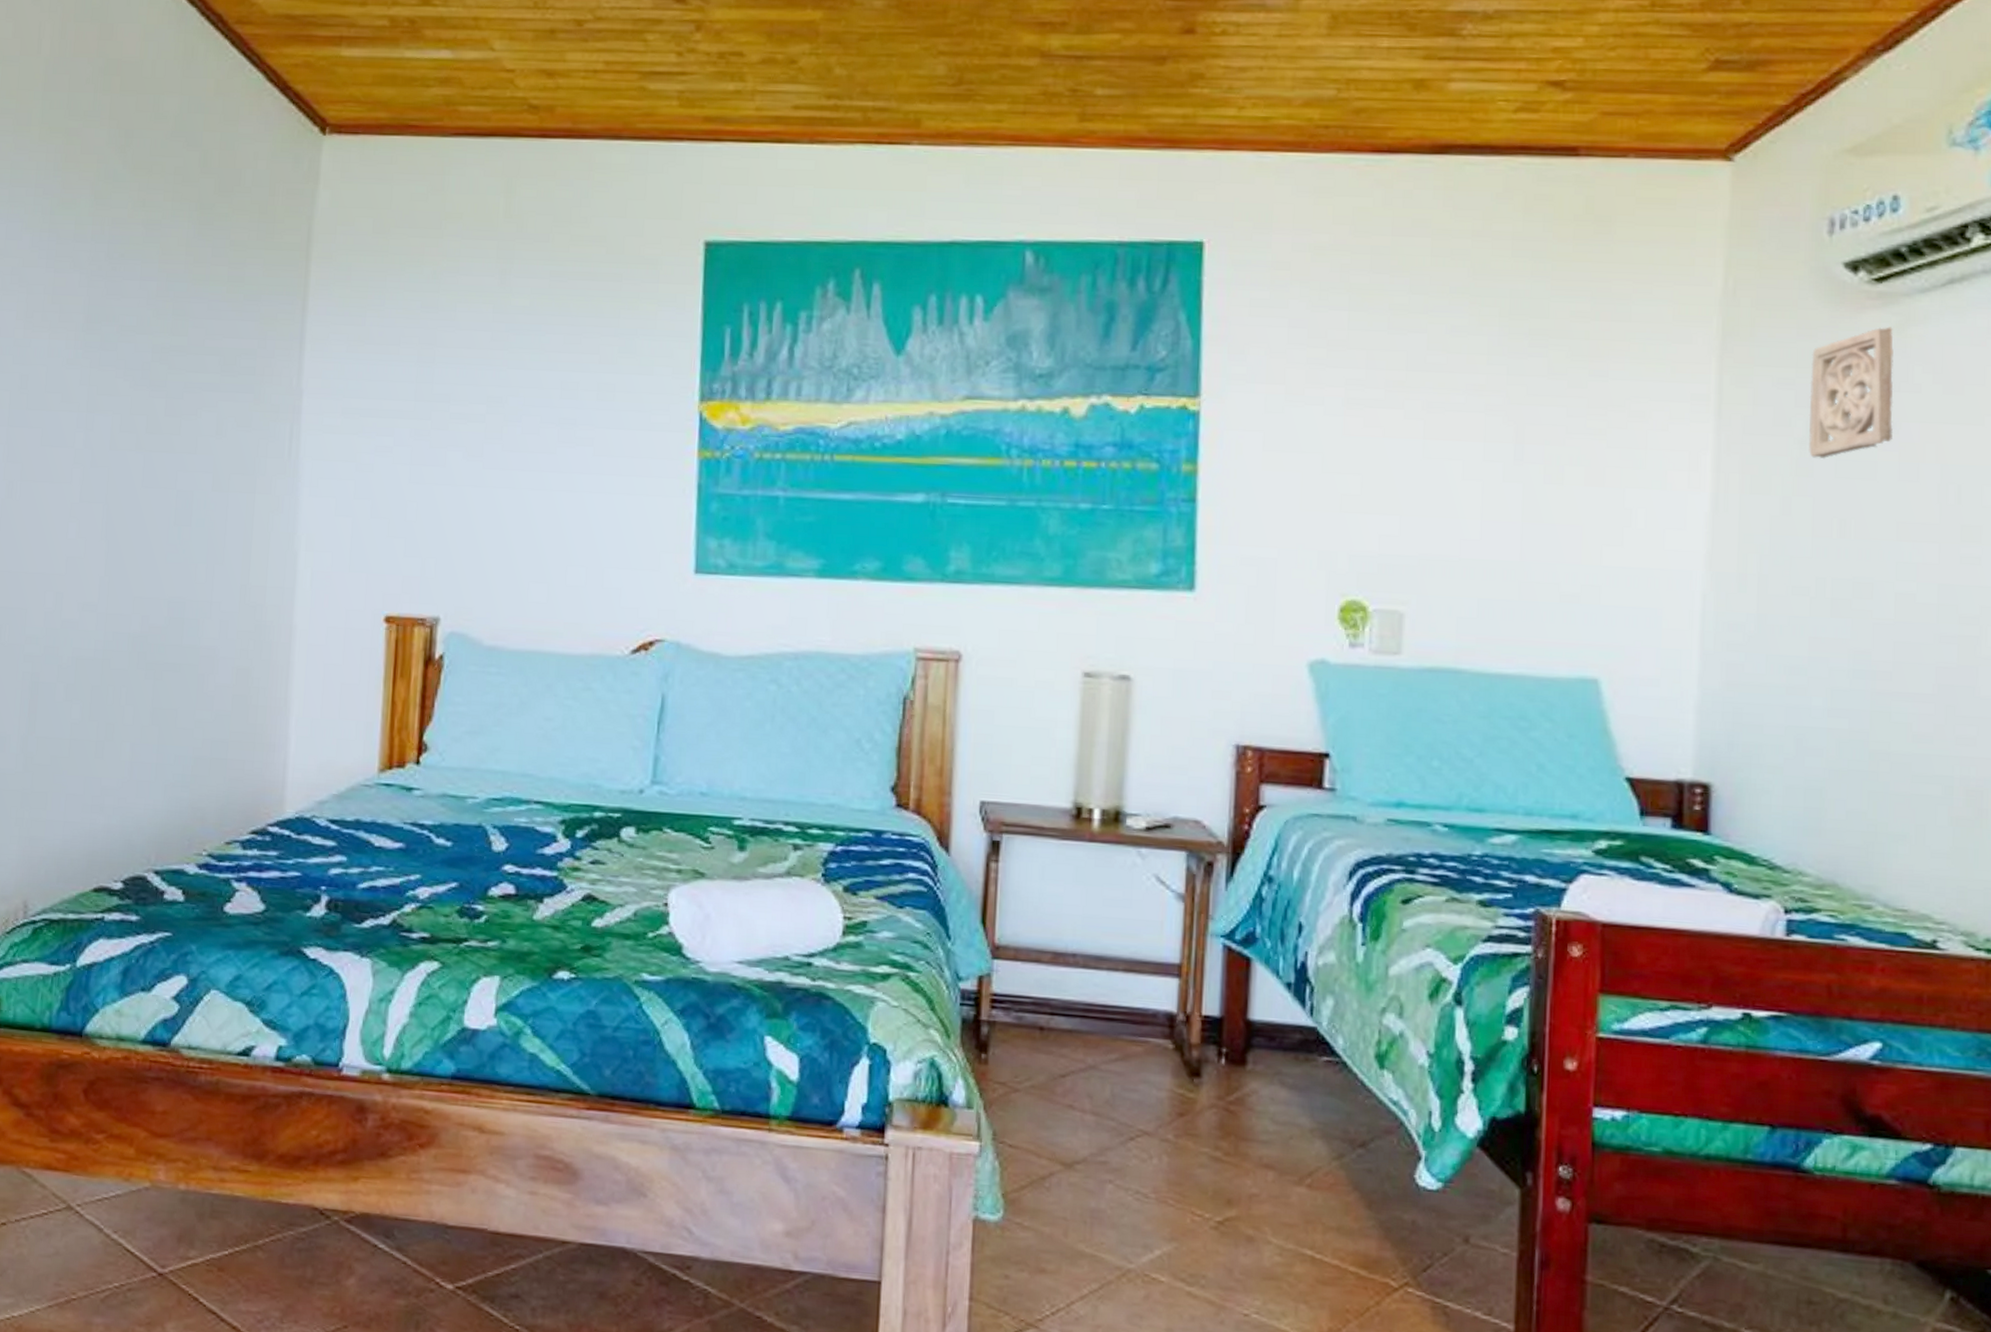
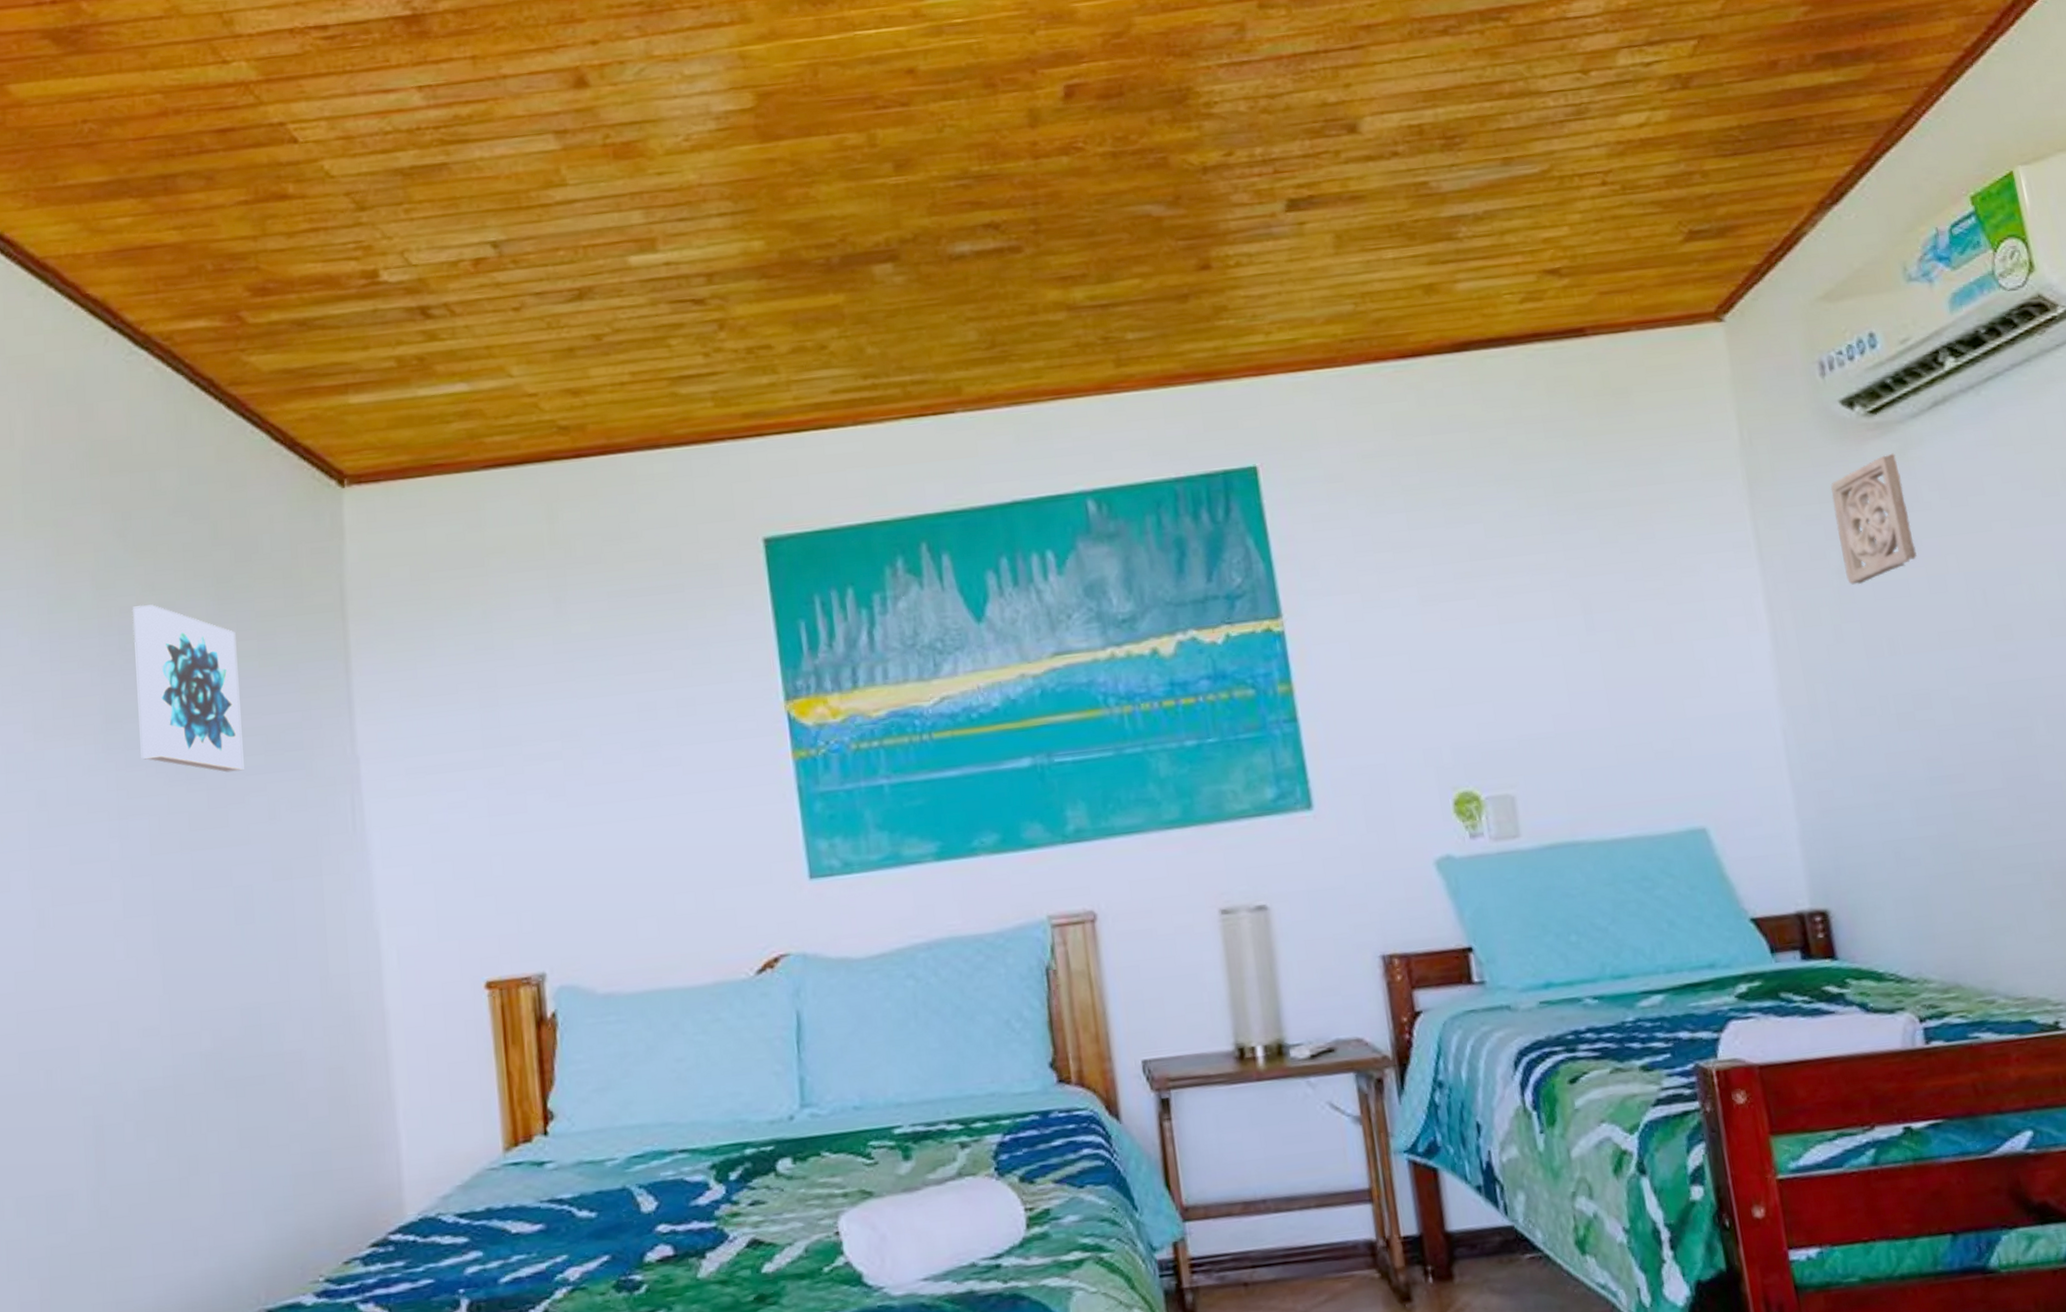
wall art: none [113,218,210,386] -> present [132,604,244,773]

